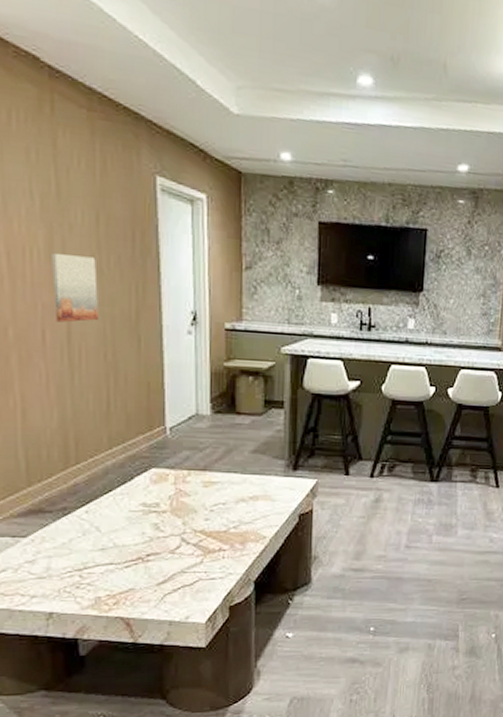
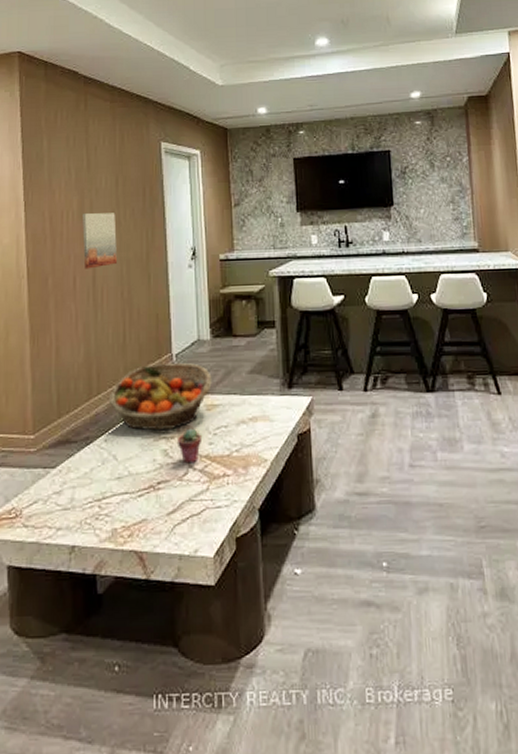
fruit basket: none [89,436,210,505] -> present [108,362,212,431]
potted succulent: none [170,503,196,538] -> present [178,428,201,464]

